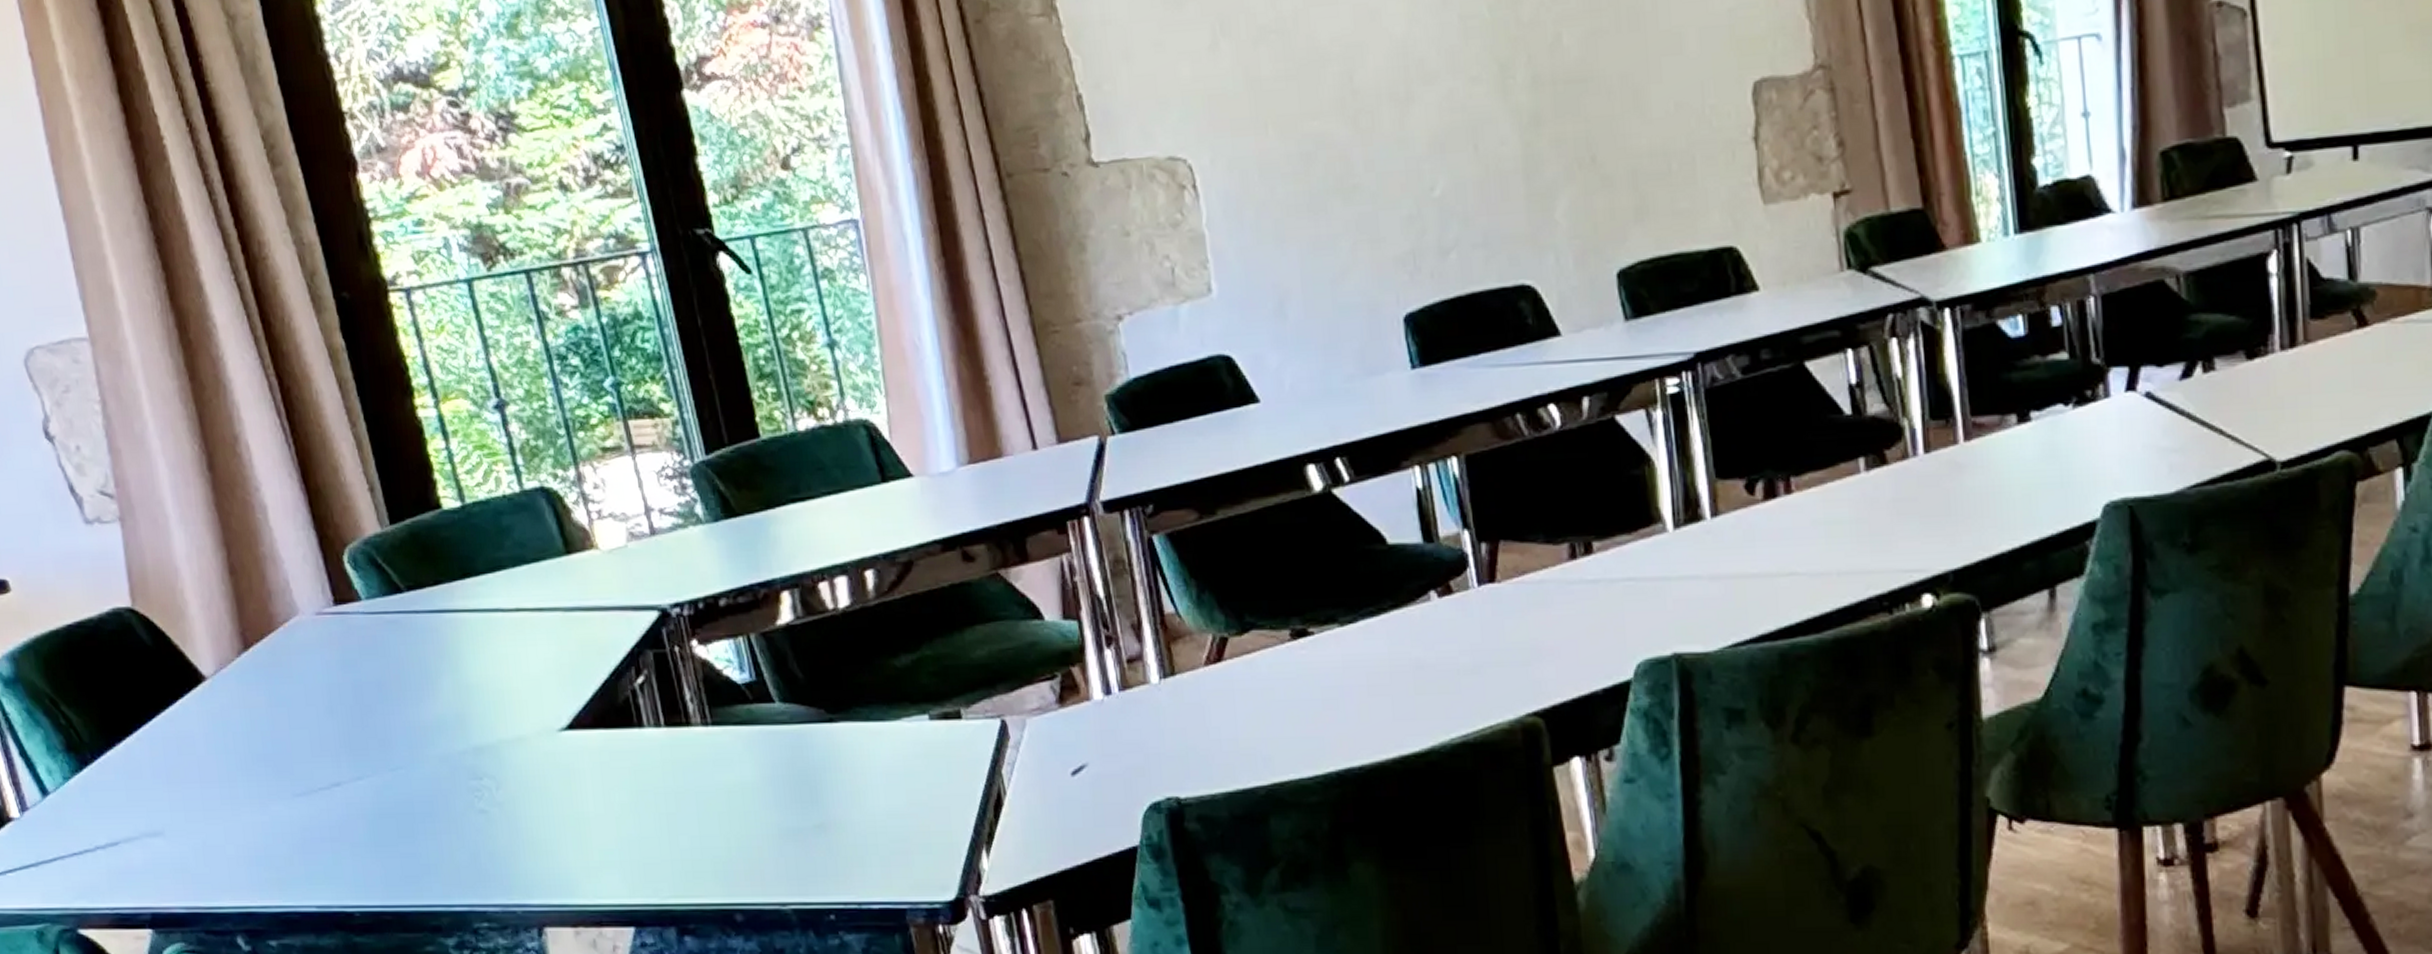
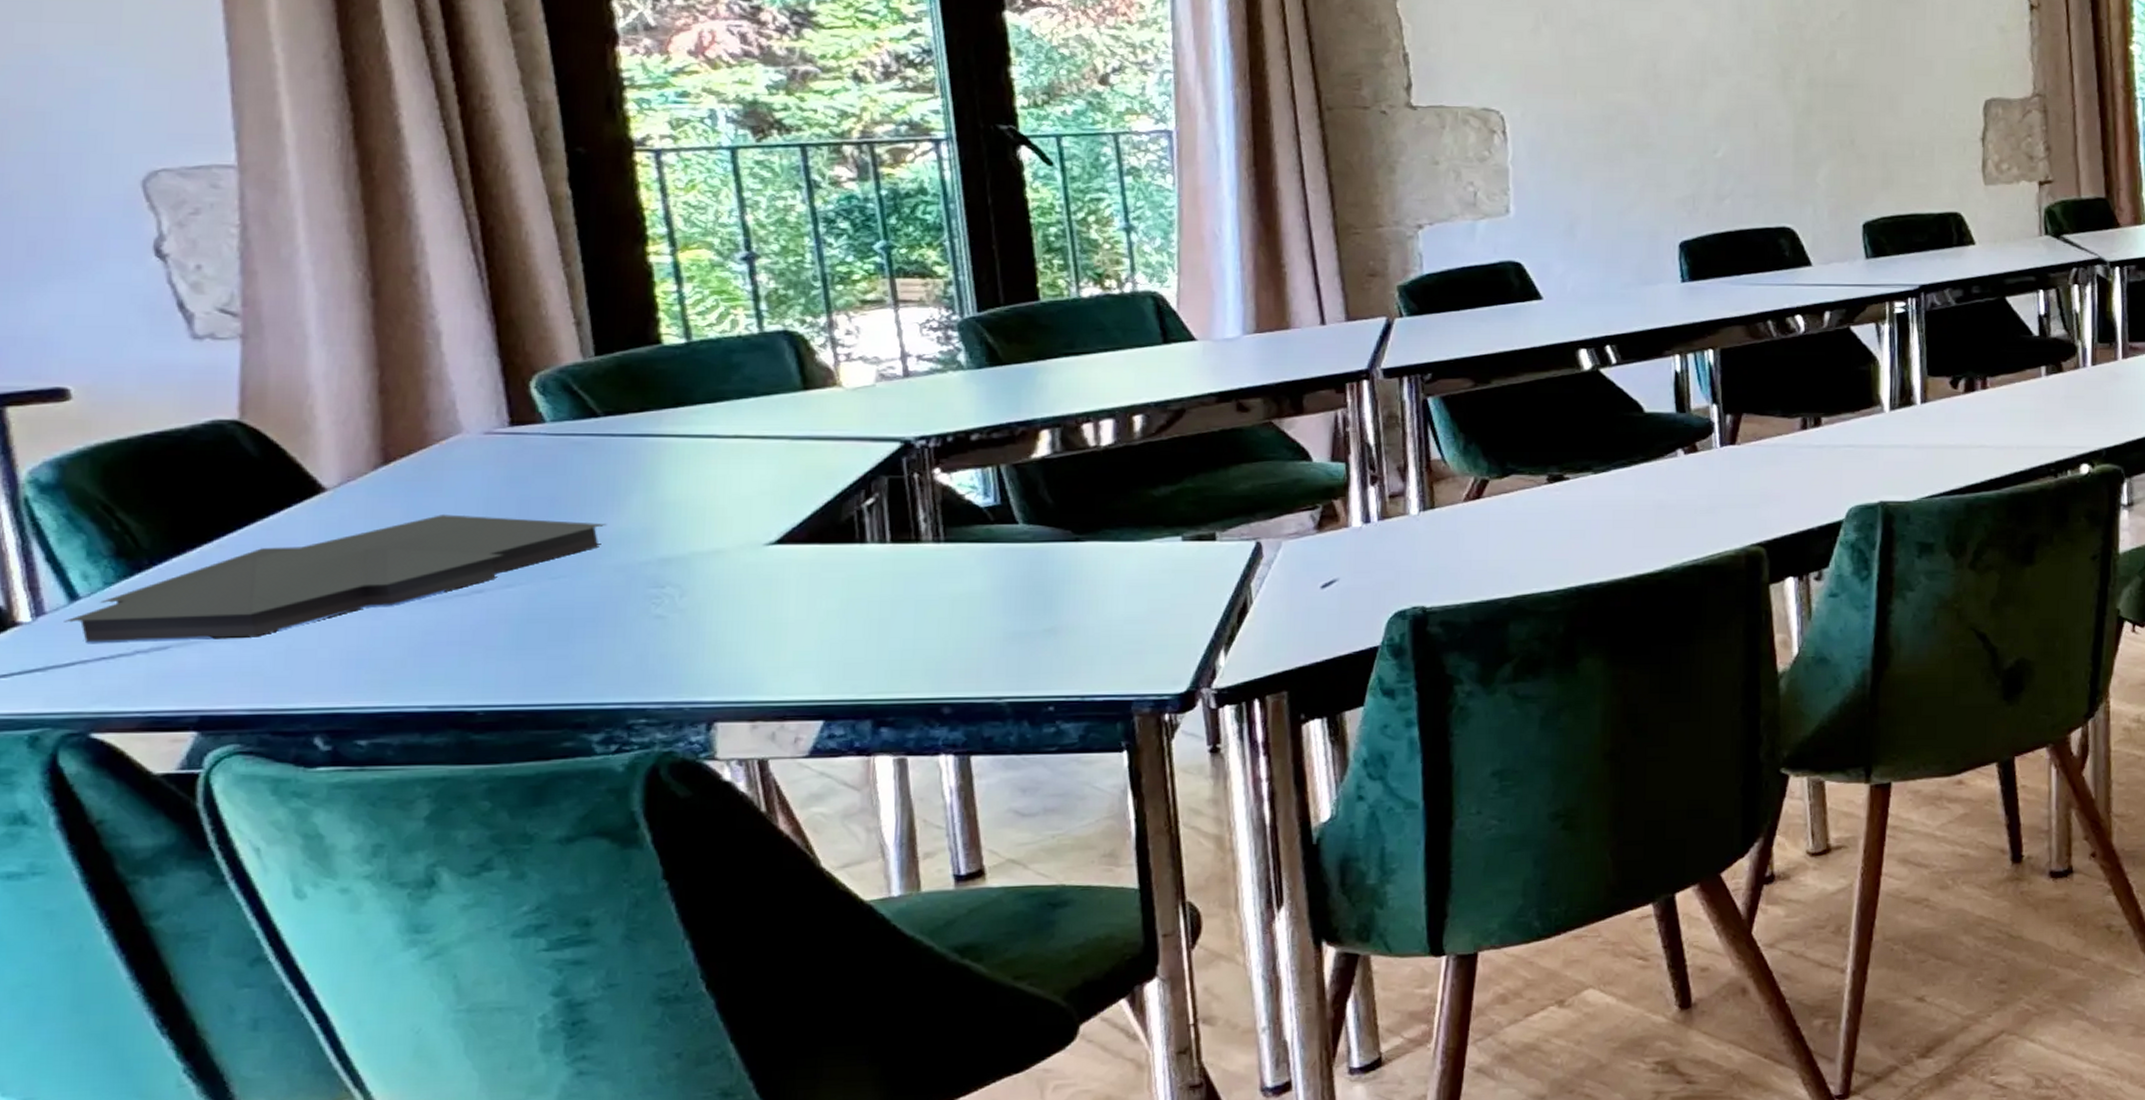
papers: none [42,702,426,838] -> present [64,514,607,643]

